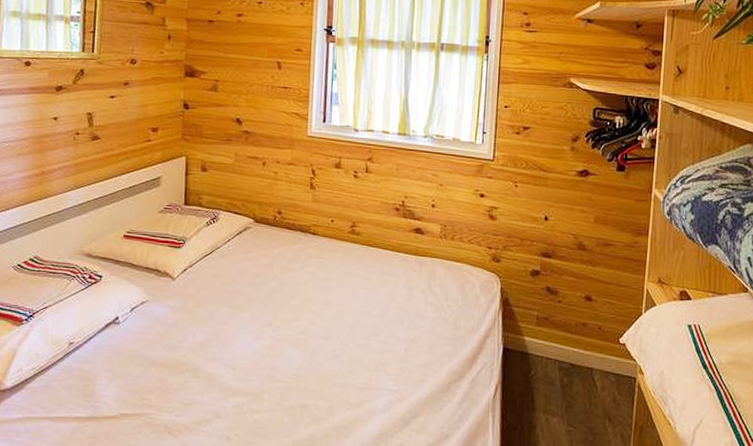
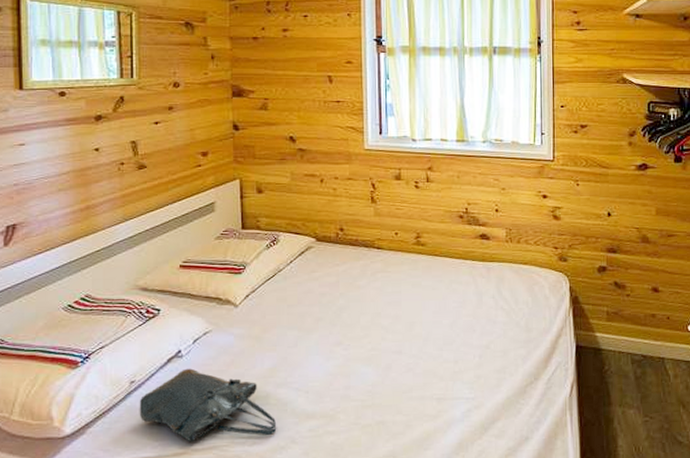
tote bag: none [75,335,204,407] -> present [139,368,277,442]

